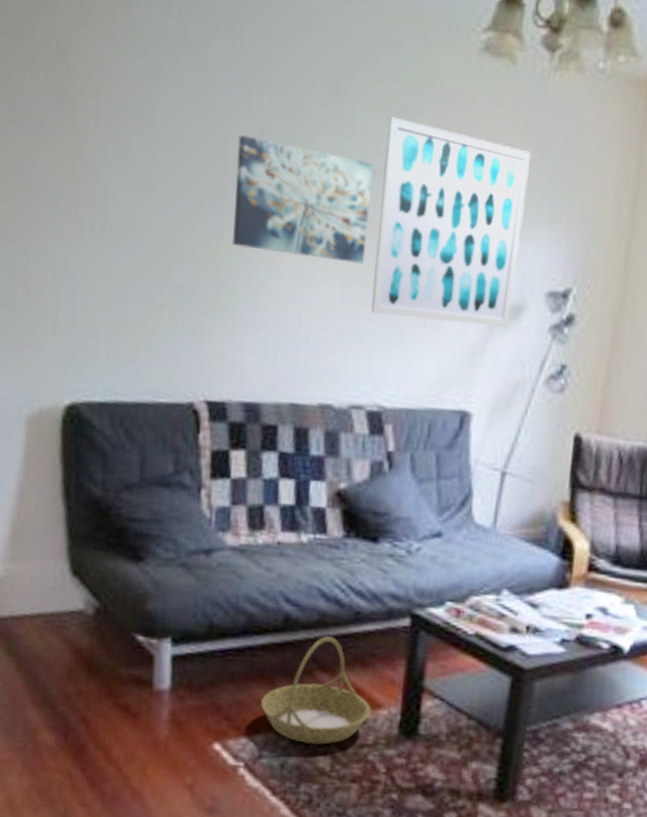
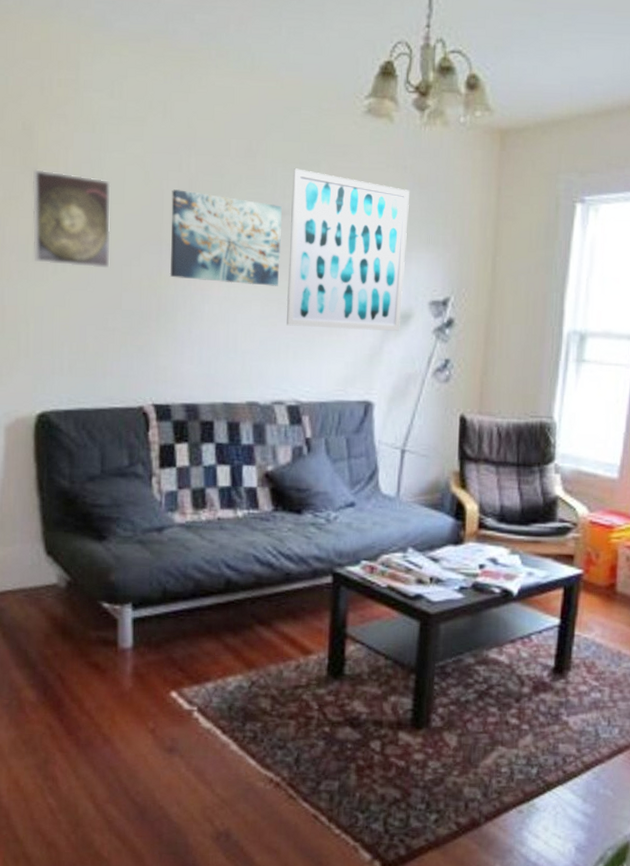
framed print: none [65,99,164,232] -> present [31,168,112,270]
basket: present [260,636,371,745] -> none [209,595,303,689]

